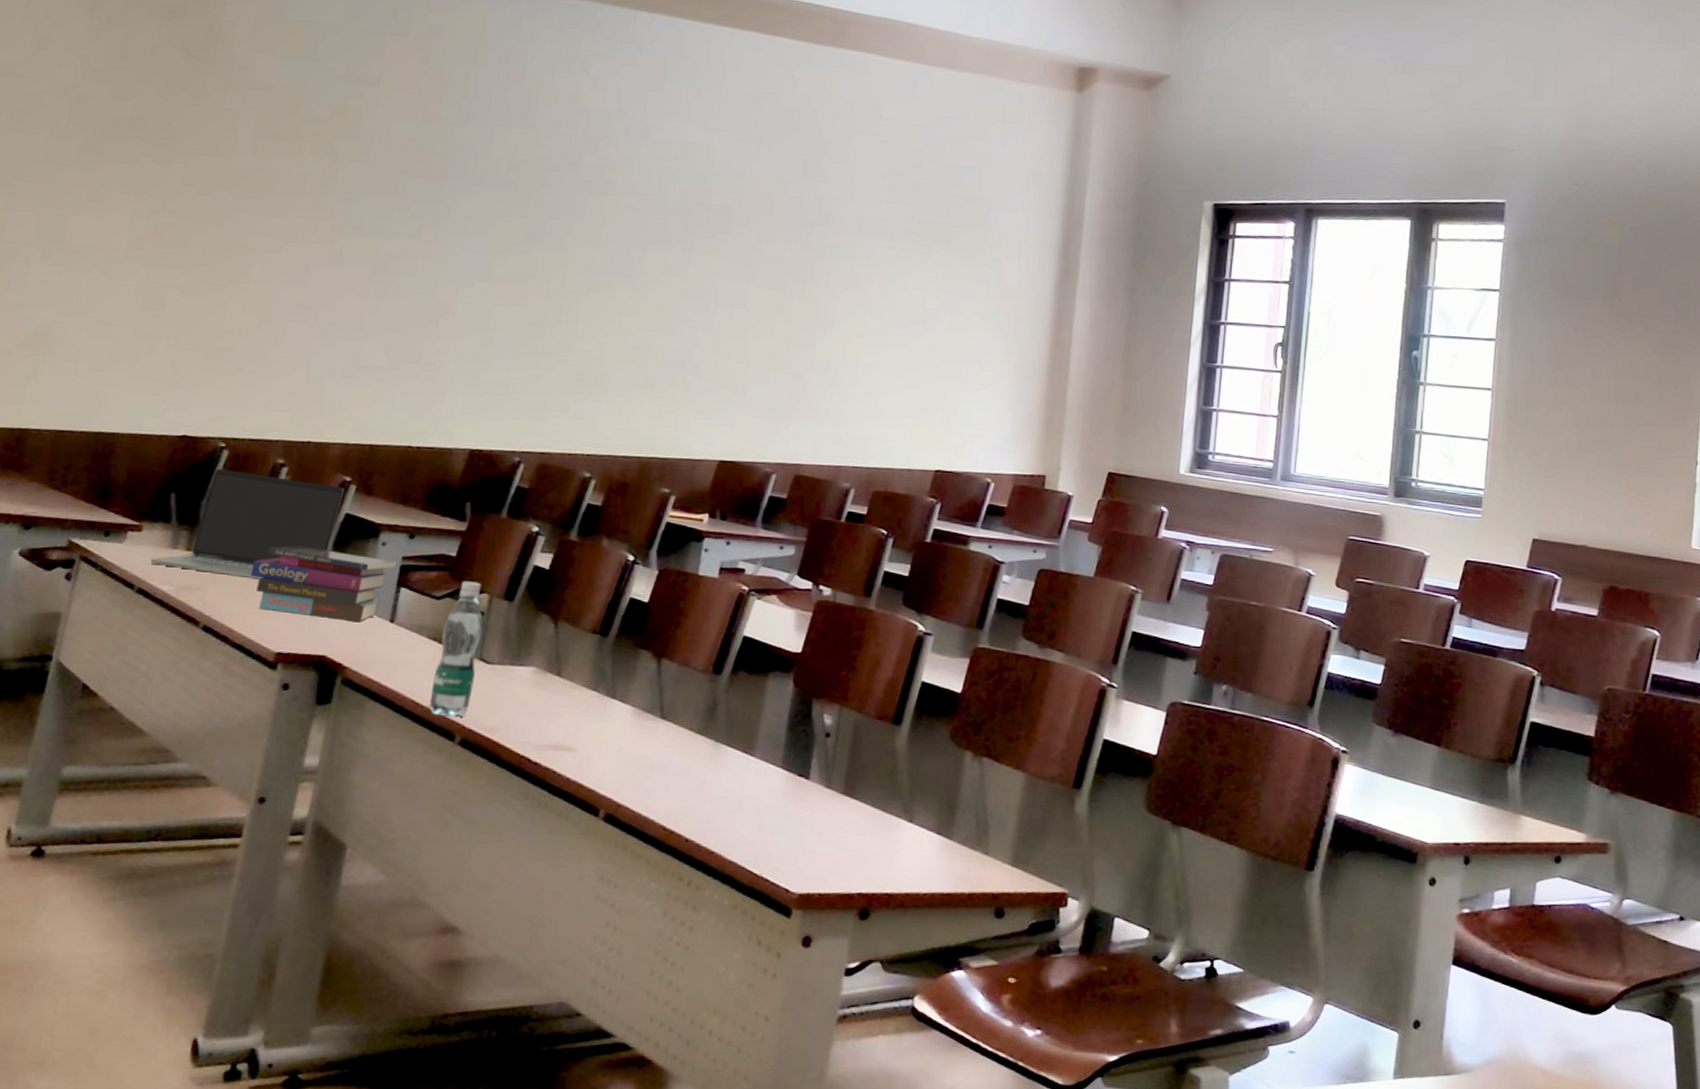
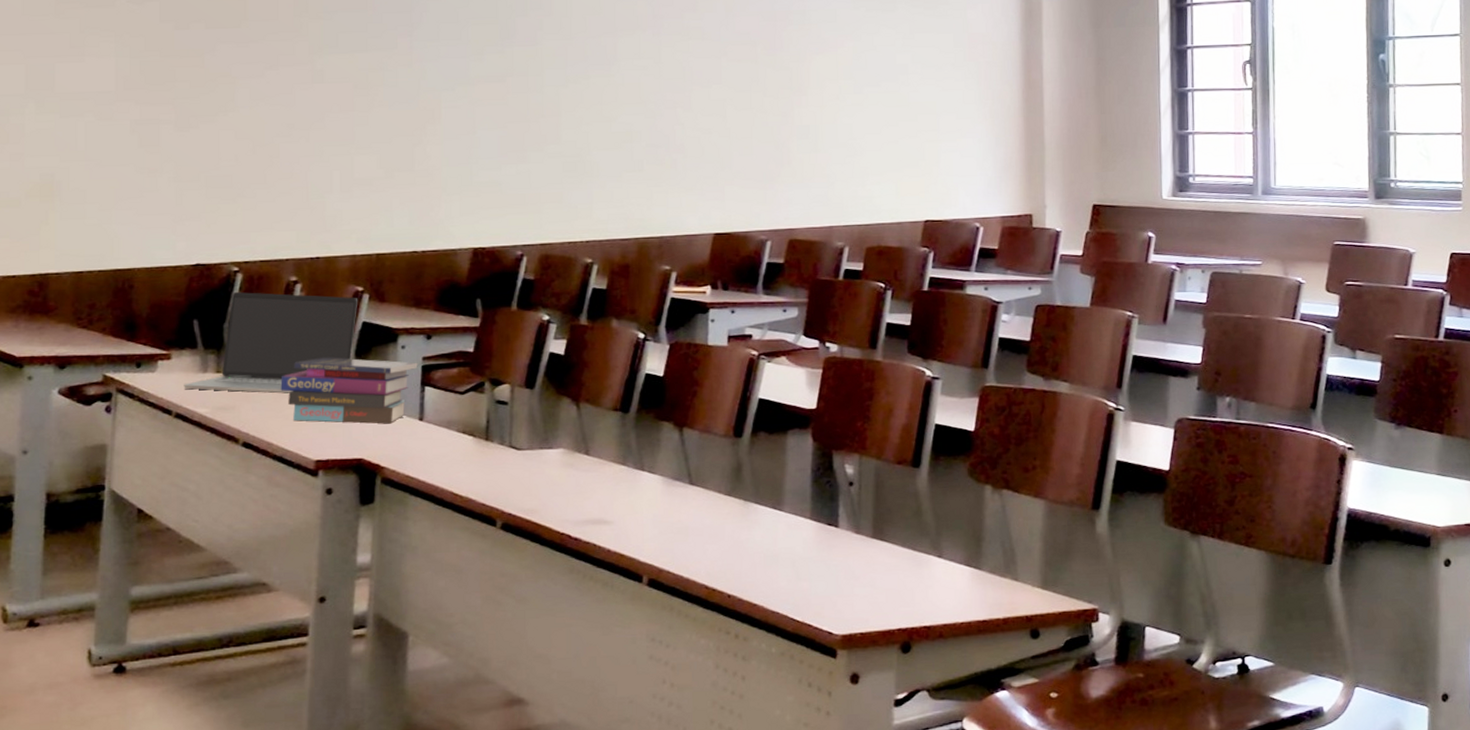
bottle: present [429,581,485,718] -> none [467,374,510,505]

